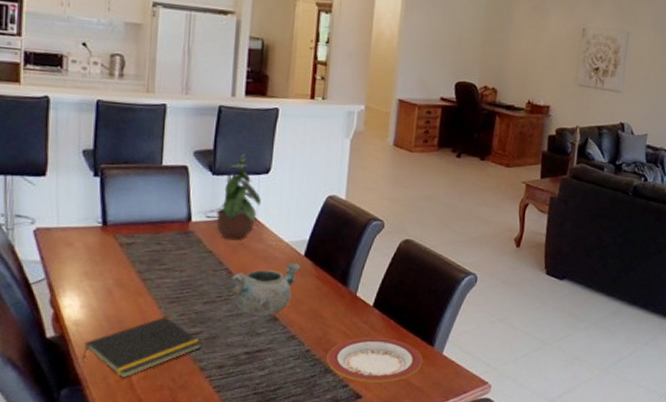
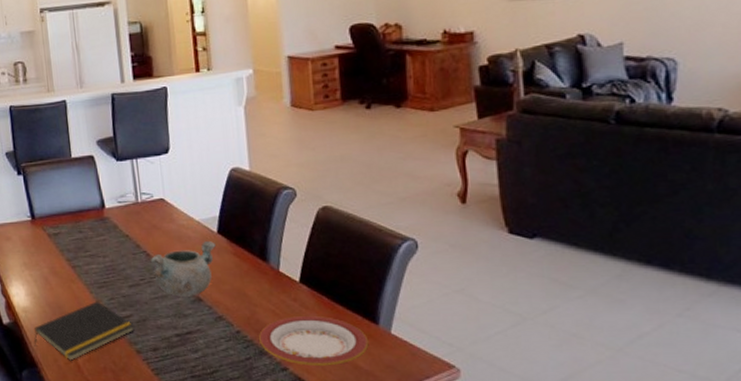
potted plant: present [215,153,261,239] -> none [125,136,166,222]

